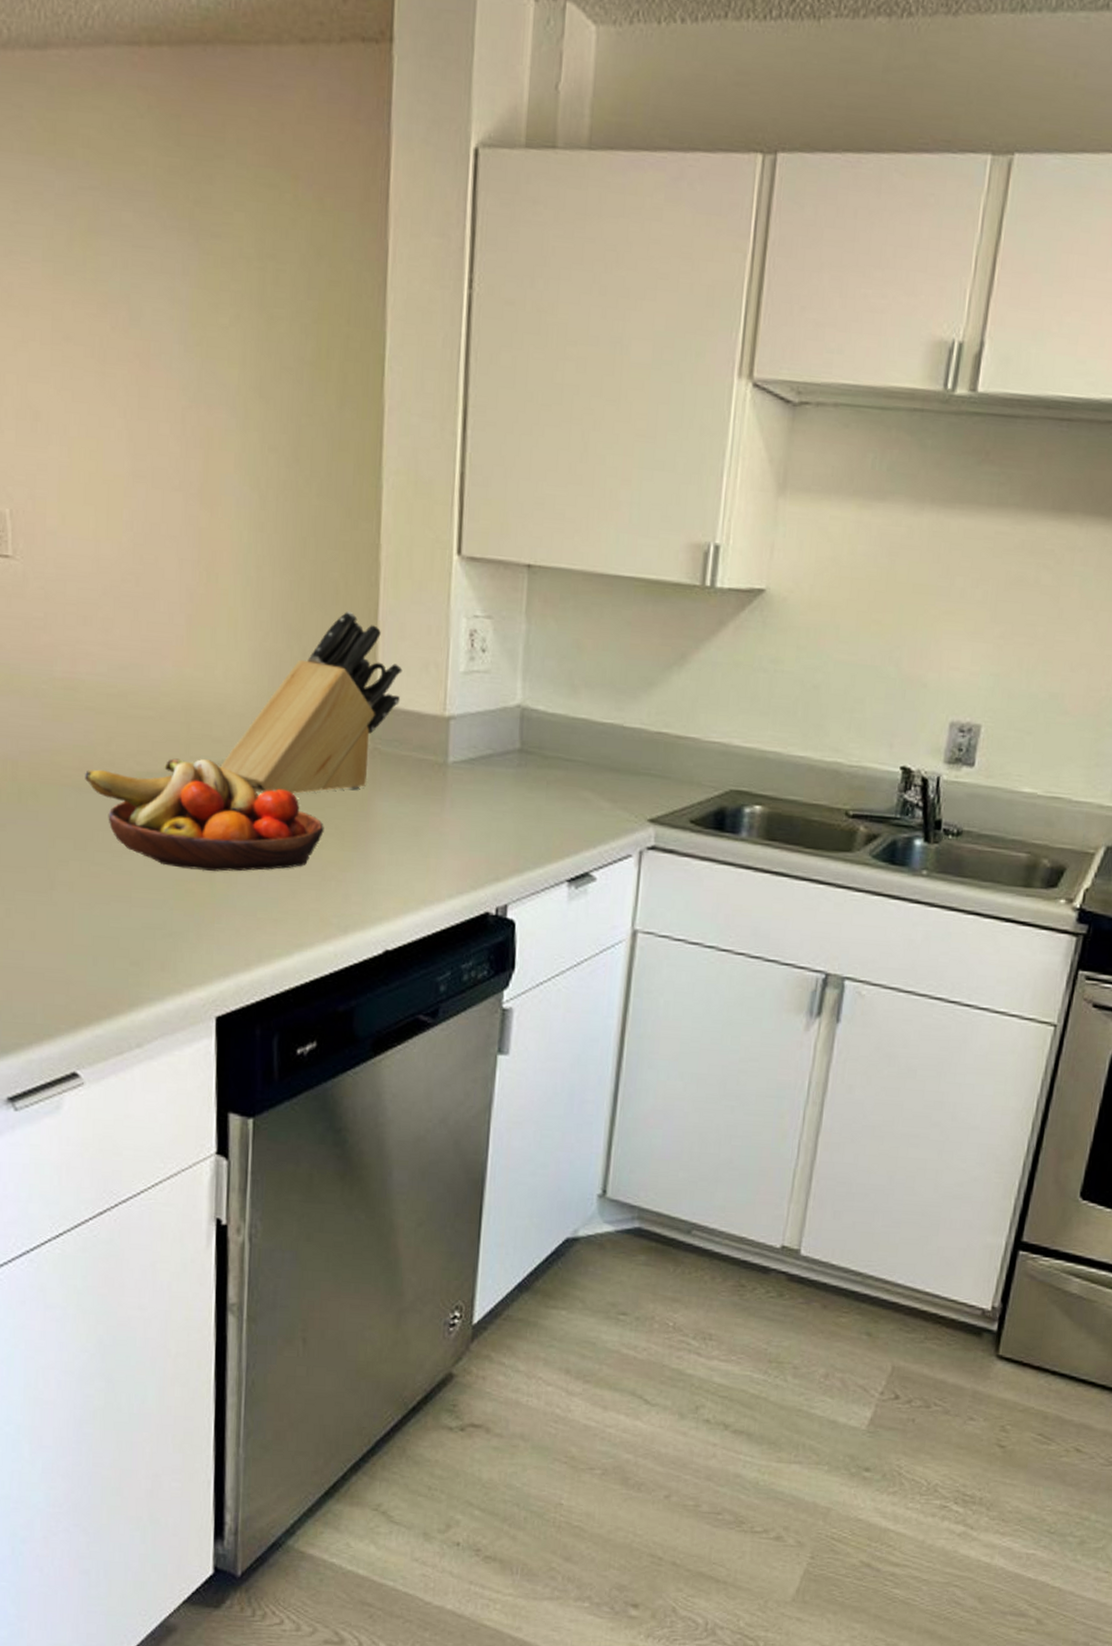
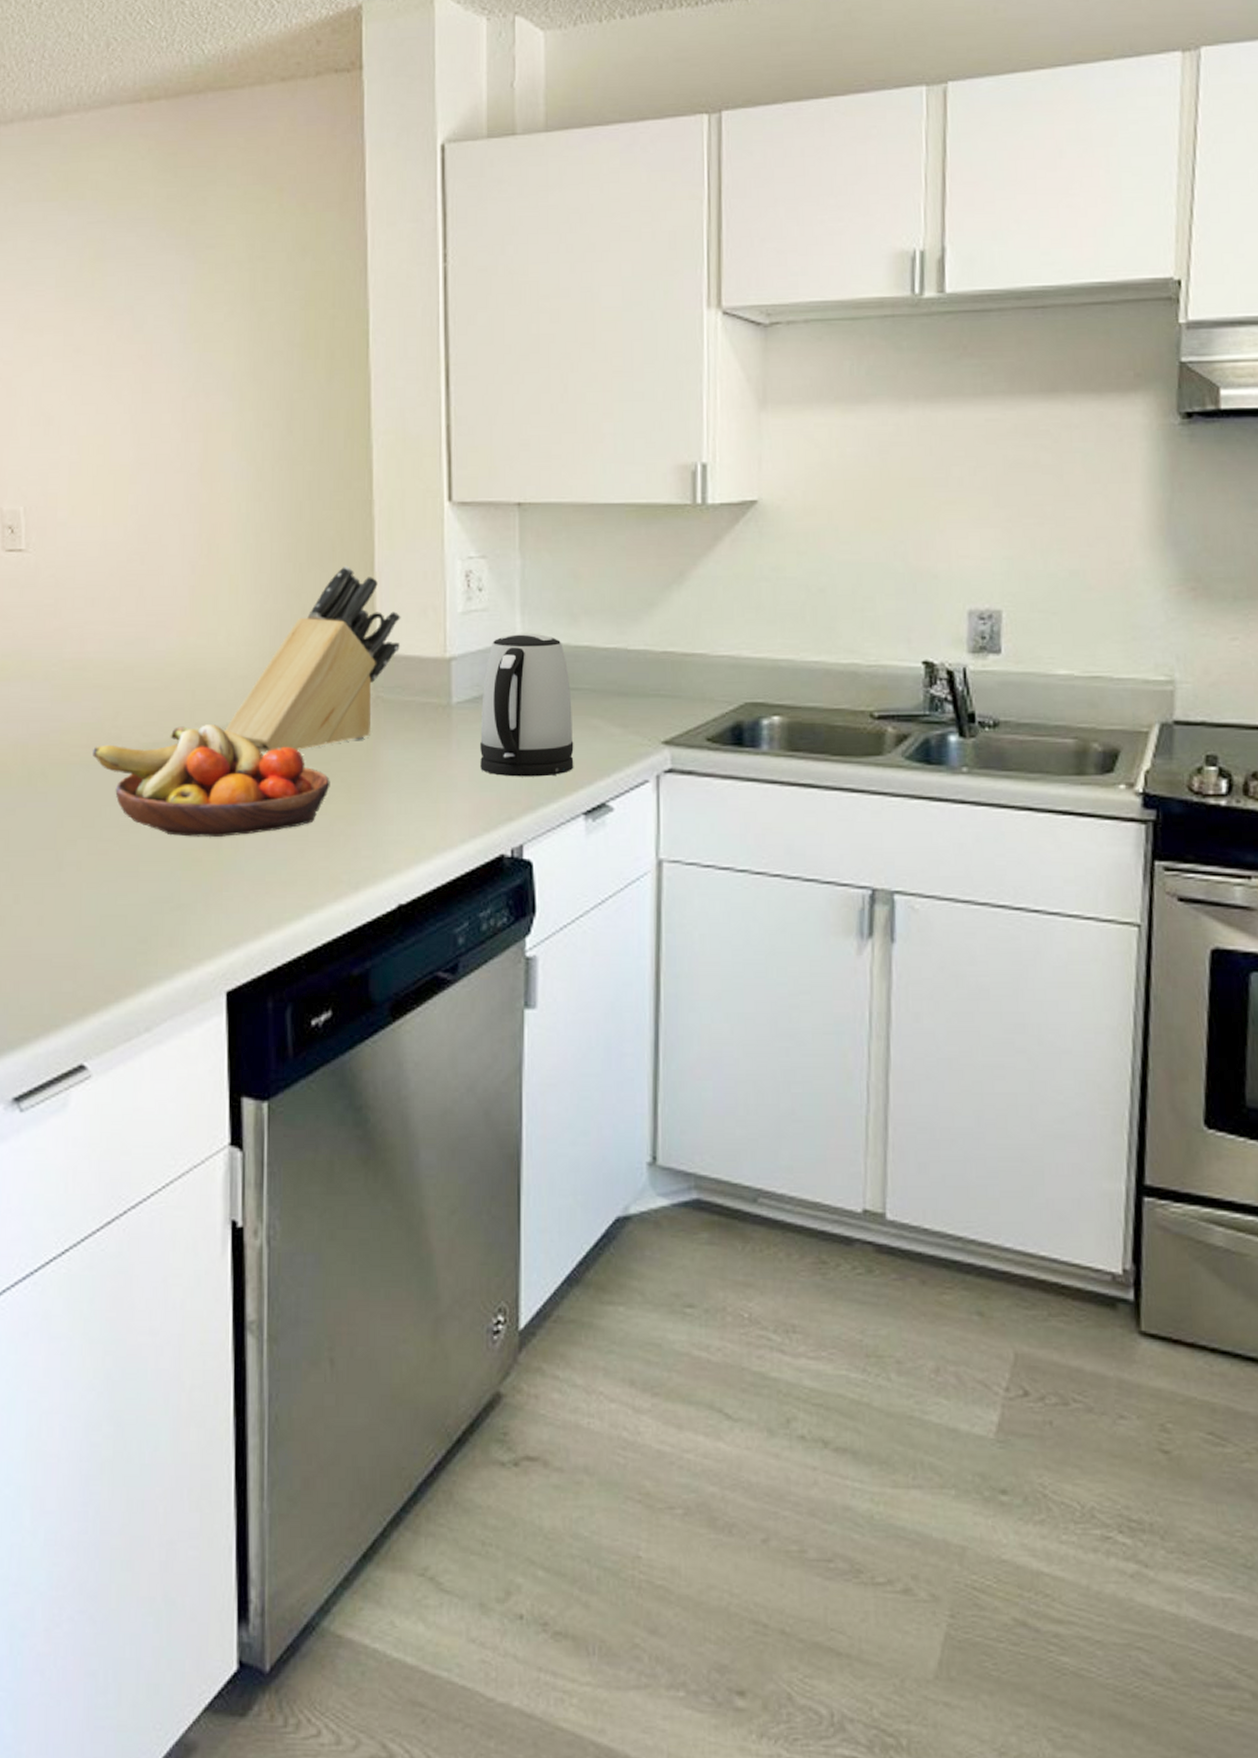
kettle: none [472,699,565,842] -> present [480,633,574,777]

